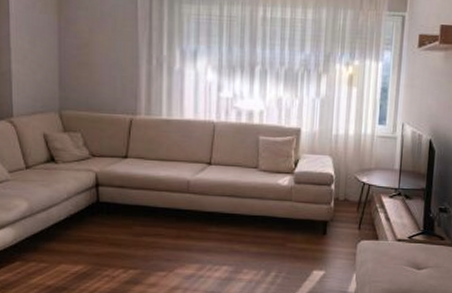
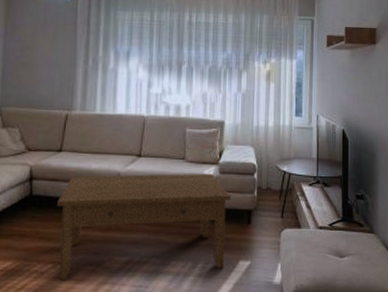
coffee table: none [126,183,307,285] -> present [57,174,232,280]

